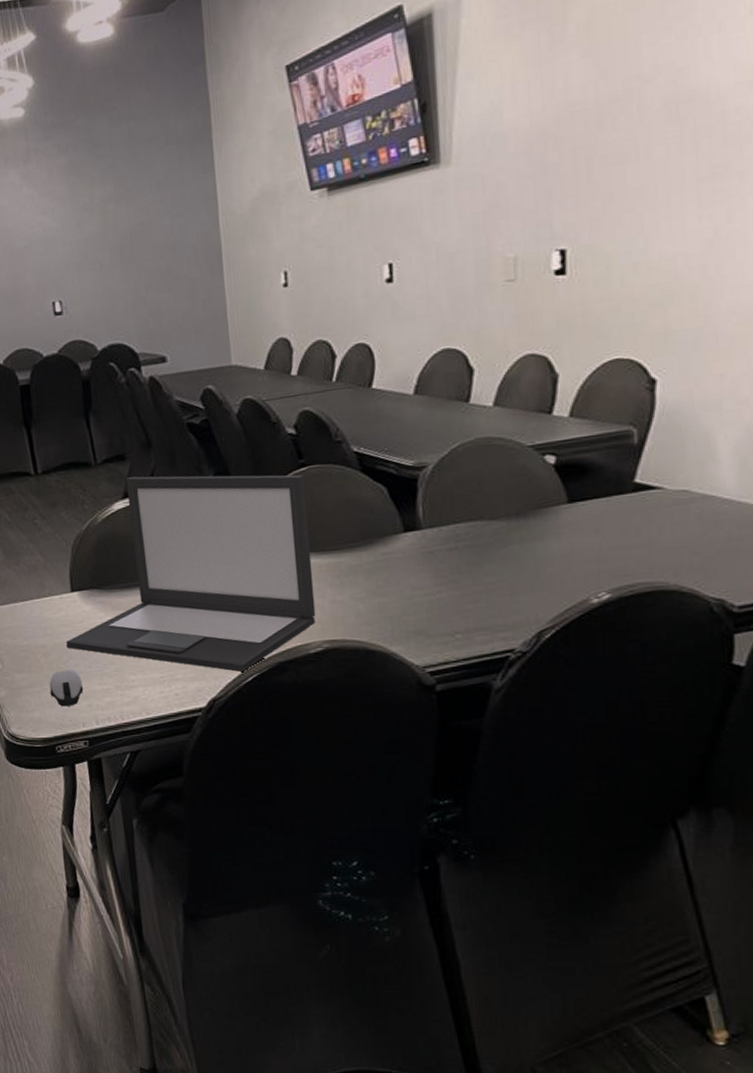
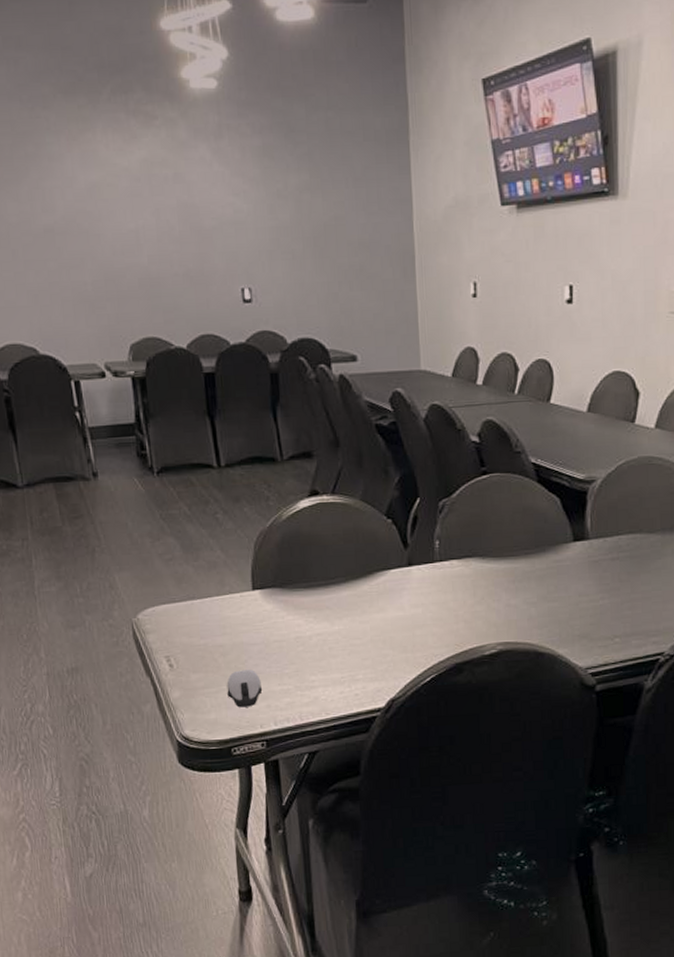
laptop: present [66,475,316,673] -> none [246,474,492,673]

